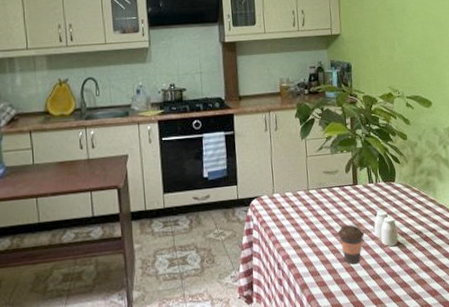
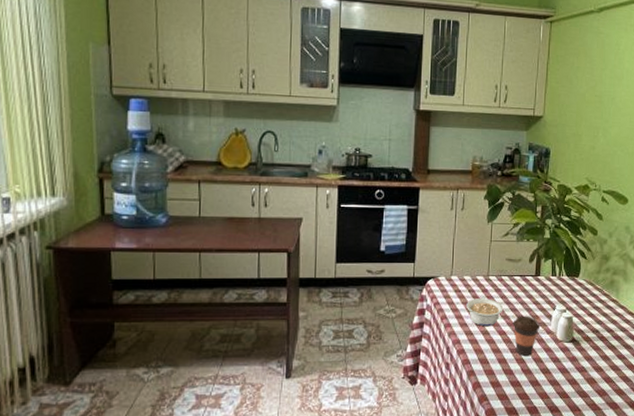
legume: none [290,212,327,240] -> present [465,298,504,327]

